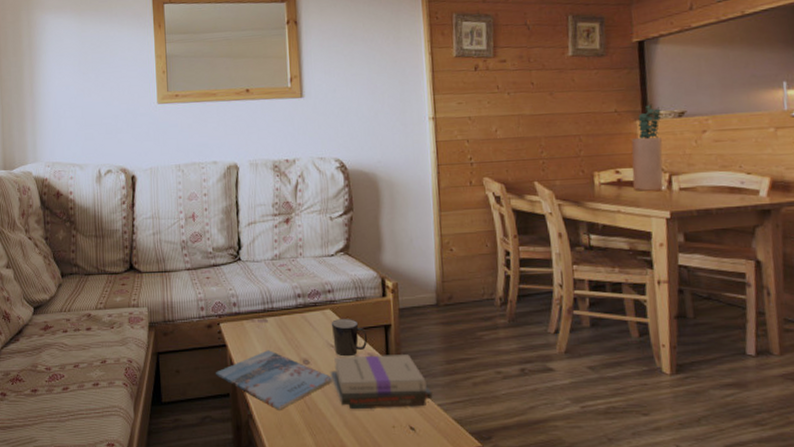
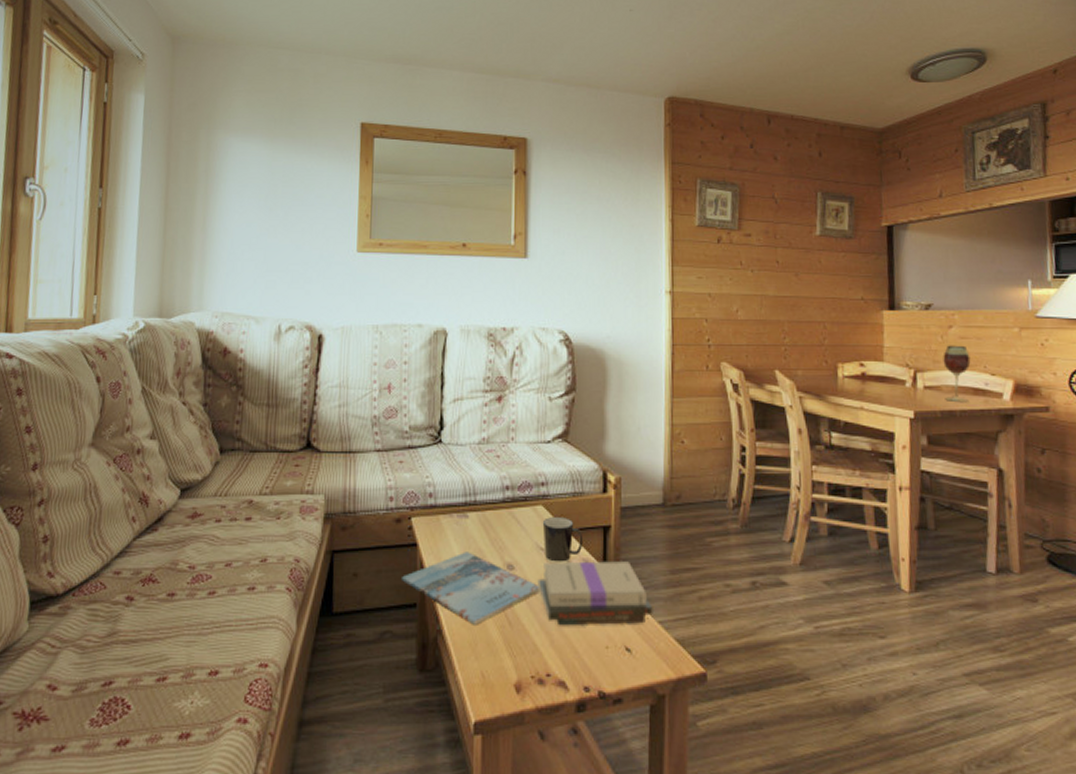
vase: present [631,101,664,192] -> none [876,290,909,389]
wineglass: none [697,148,726,202] -> present [943,345,971,403]

